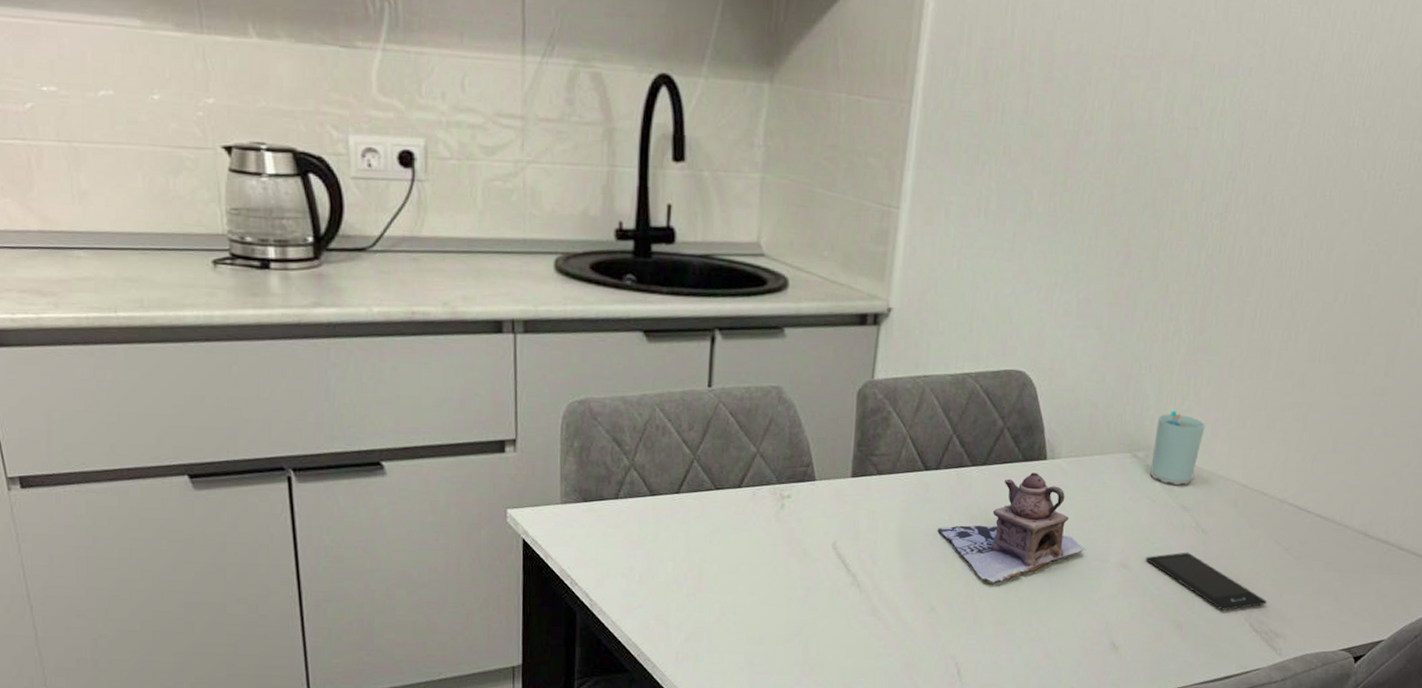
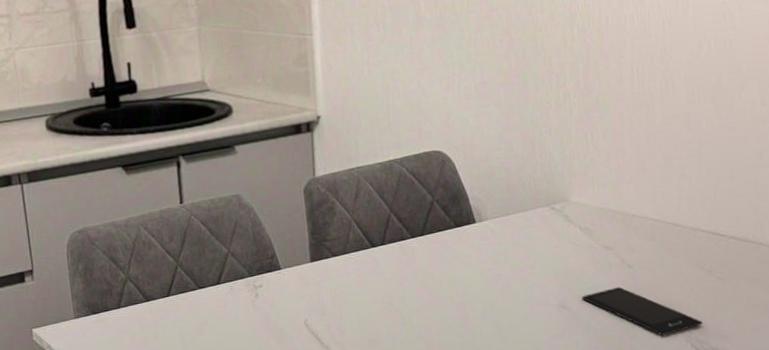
teapot: present [937,472,1086,585] -> none [392,235,526,340]
cup: present [1150,410,1205,486] -> none [566,164,610,229]

